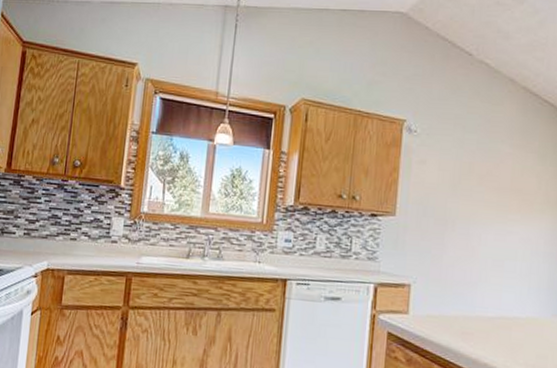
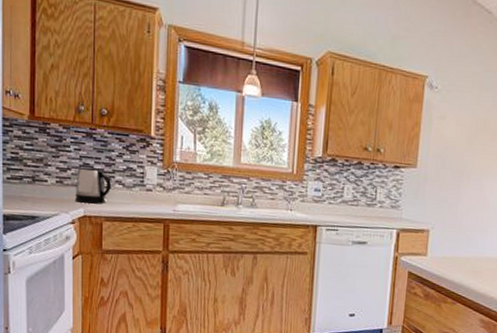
kettle: none [40,218,77,257] -> present [75,166,111,204]

